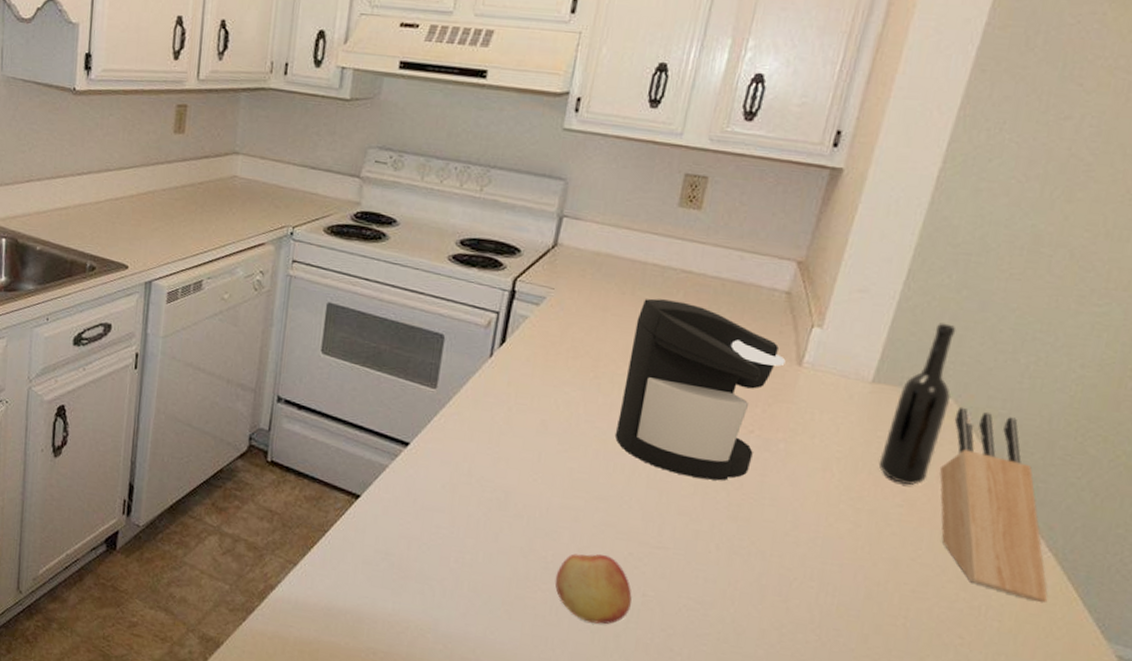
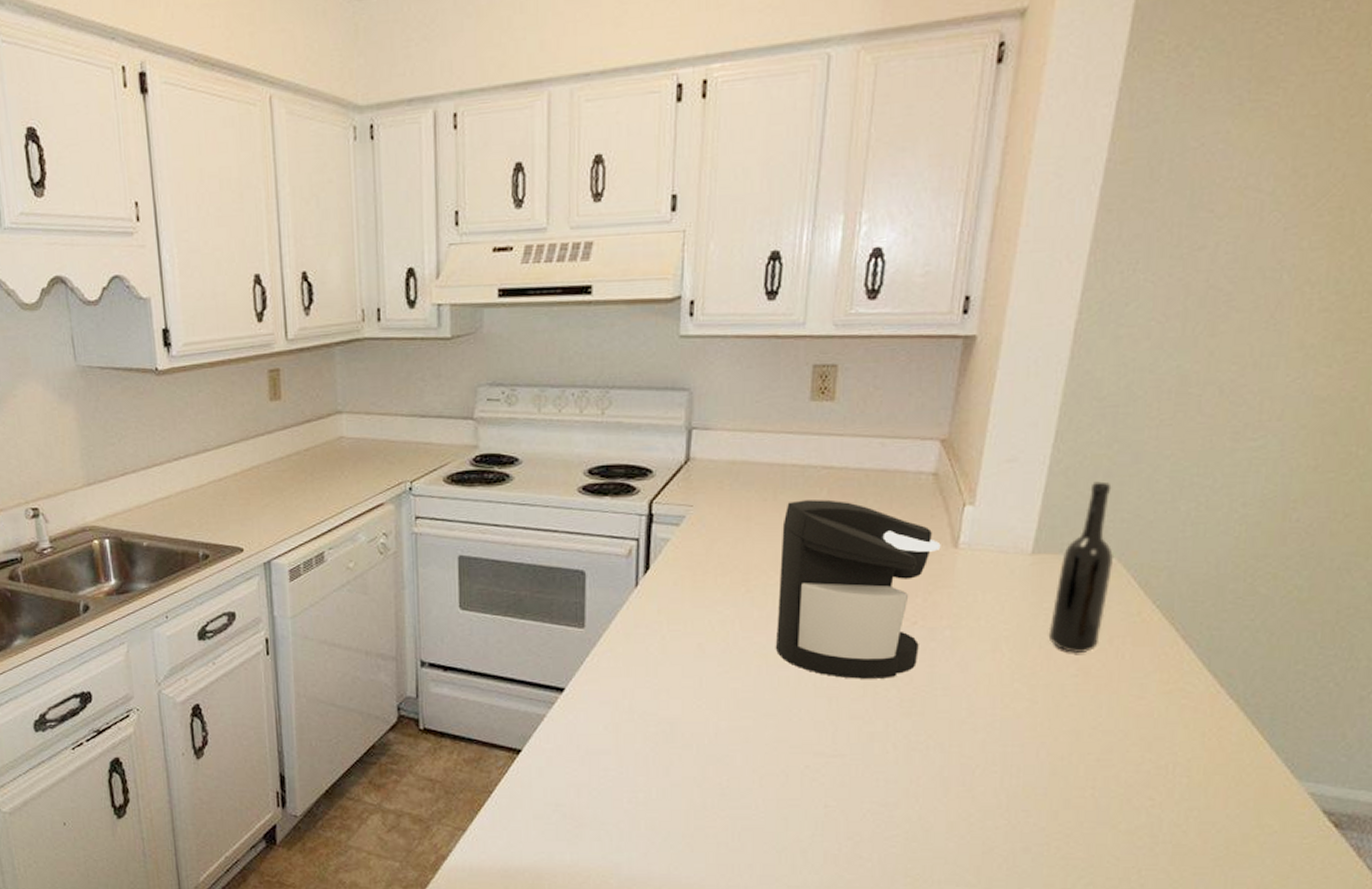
apple: present [555,553,632,624] -> none [733,772,814,842]
knife block: present [939,407,1048,604] -> none [1110,565,1234,752]

